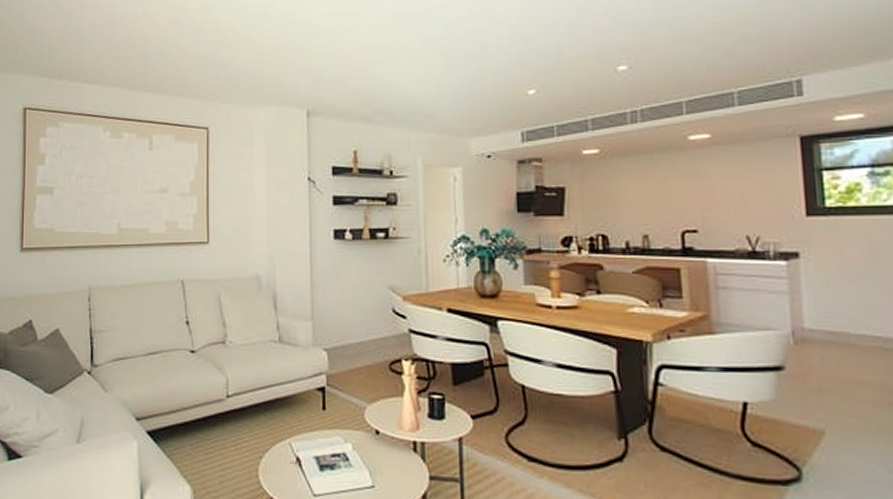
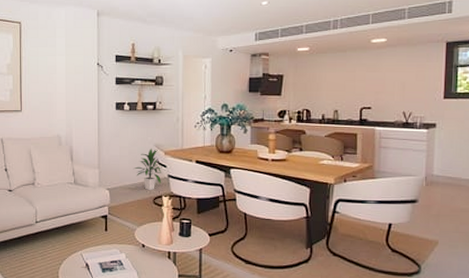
indoor plant: none [361,292,400,352] -> present [134,149,162,191]

